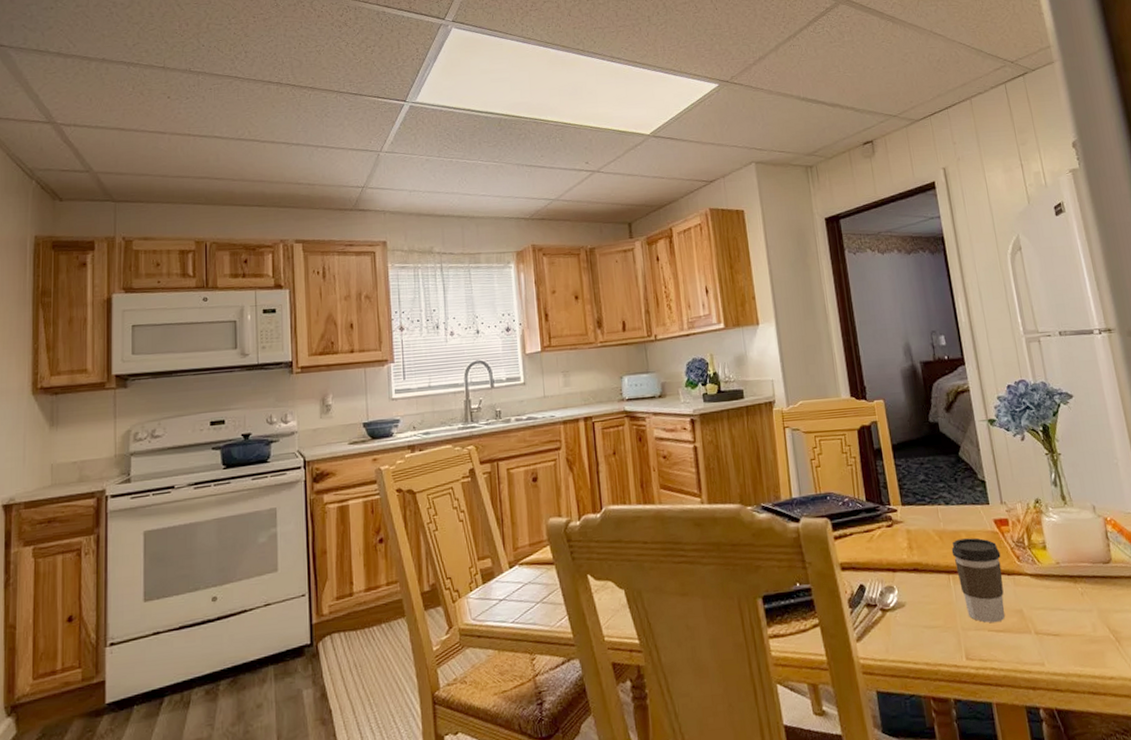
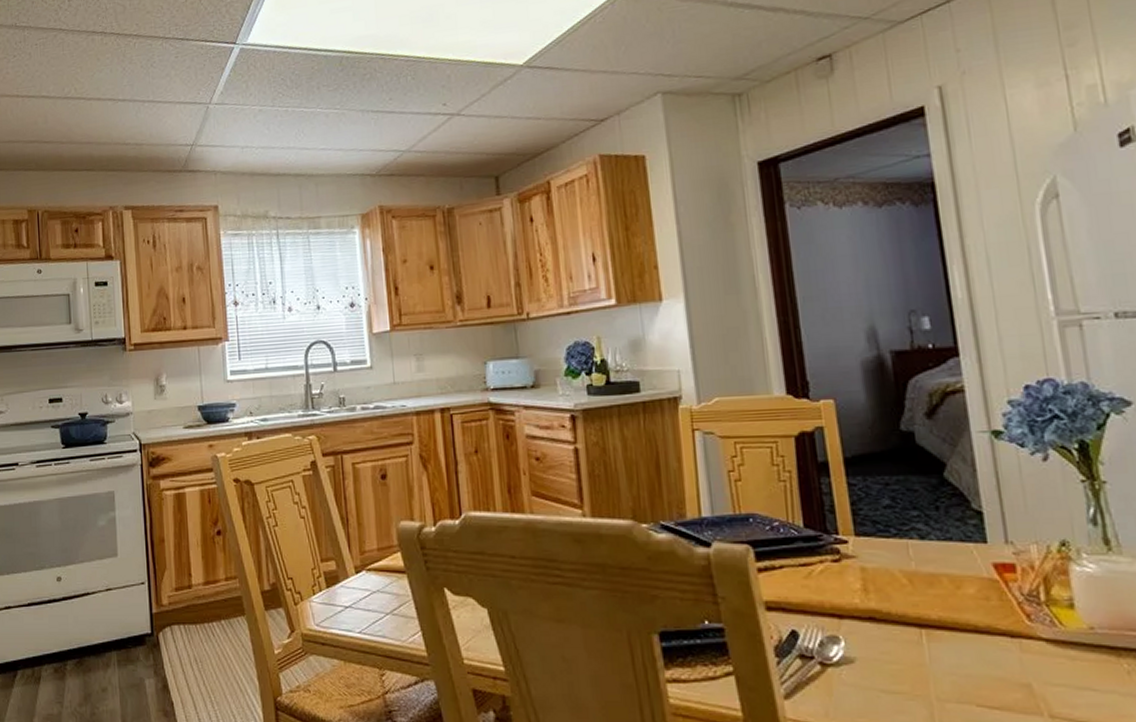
coffee cup: present [951,537,1005,623] -> none [925,585,1004,697]

